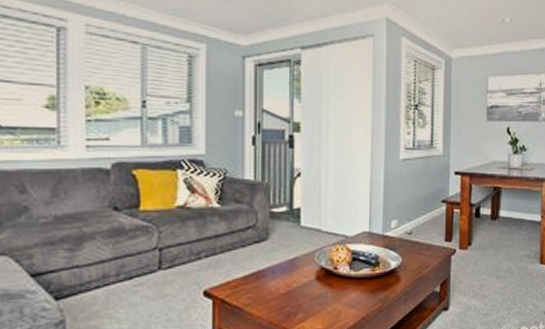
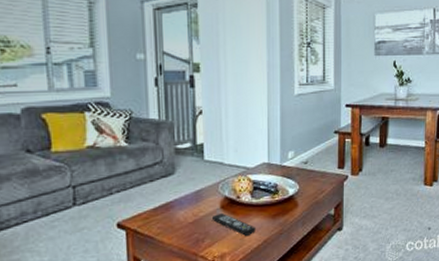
remote control: none [305,284,353,311] -> present [211,212,256,236]

